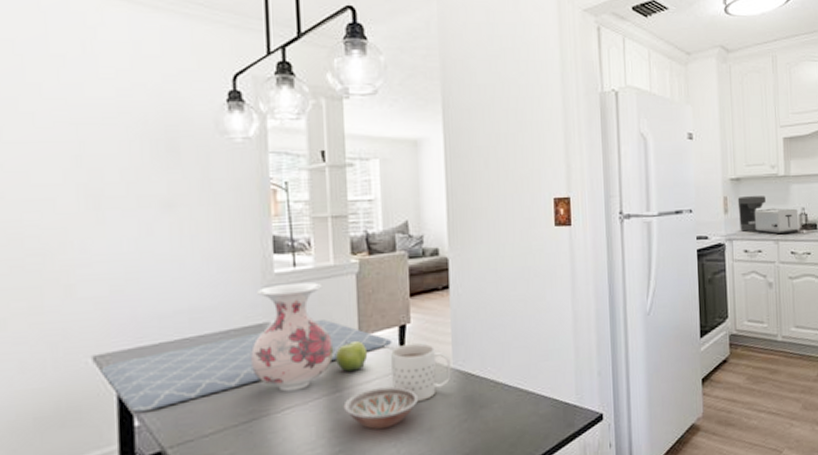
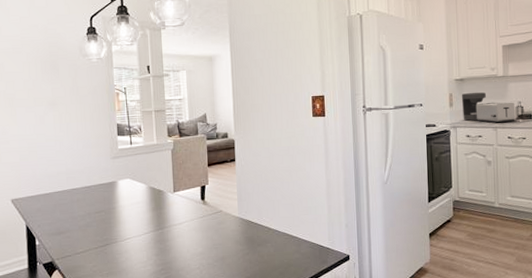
placemat: present [101,320,392,413] -> none [16,181,196,236]
vase: present [250,282,334,392] -> none [104,155,158,228]
fruit: present [336,341,368,372] -> none [159,195,180,216]
bowl: present [343,386,419,430] -> none [164,227,215,256]
mug: present [391,343,452,401] -> none [195,199,237,238]

